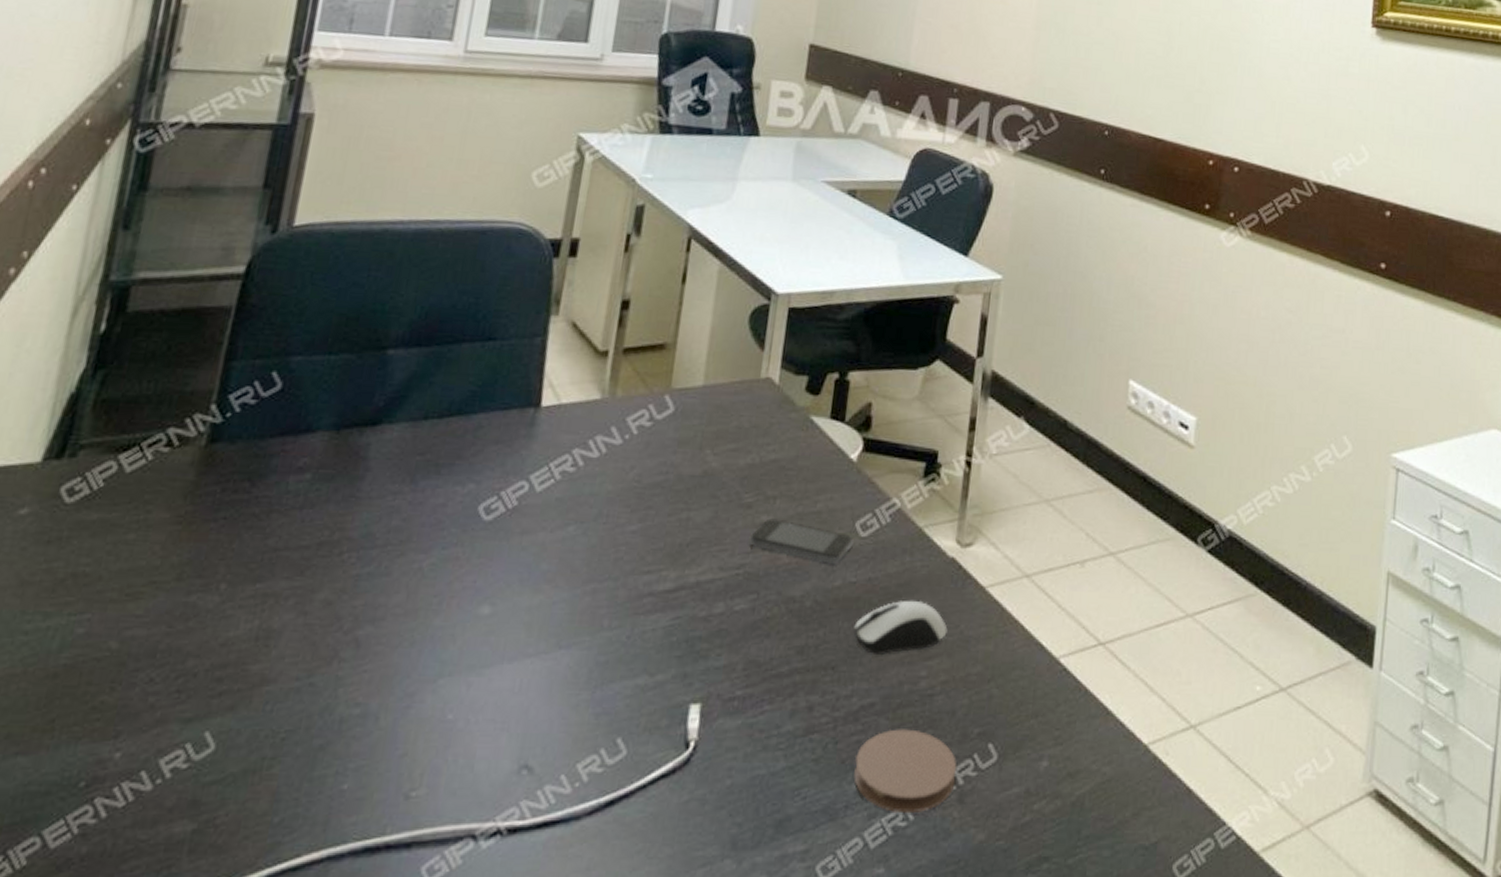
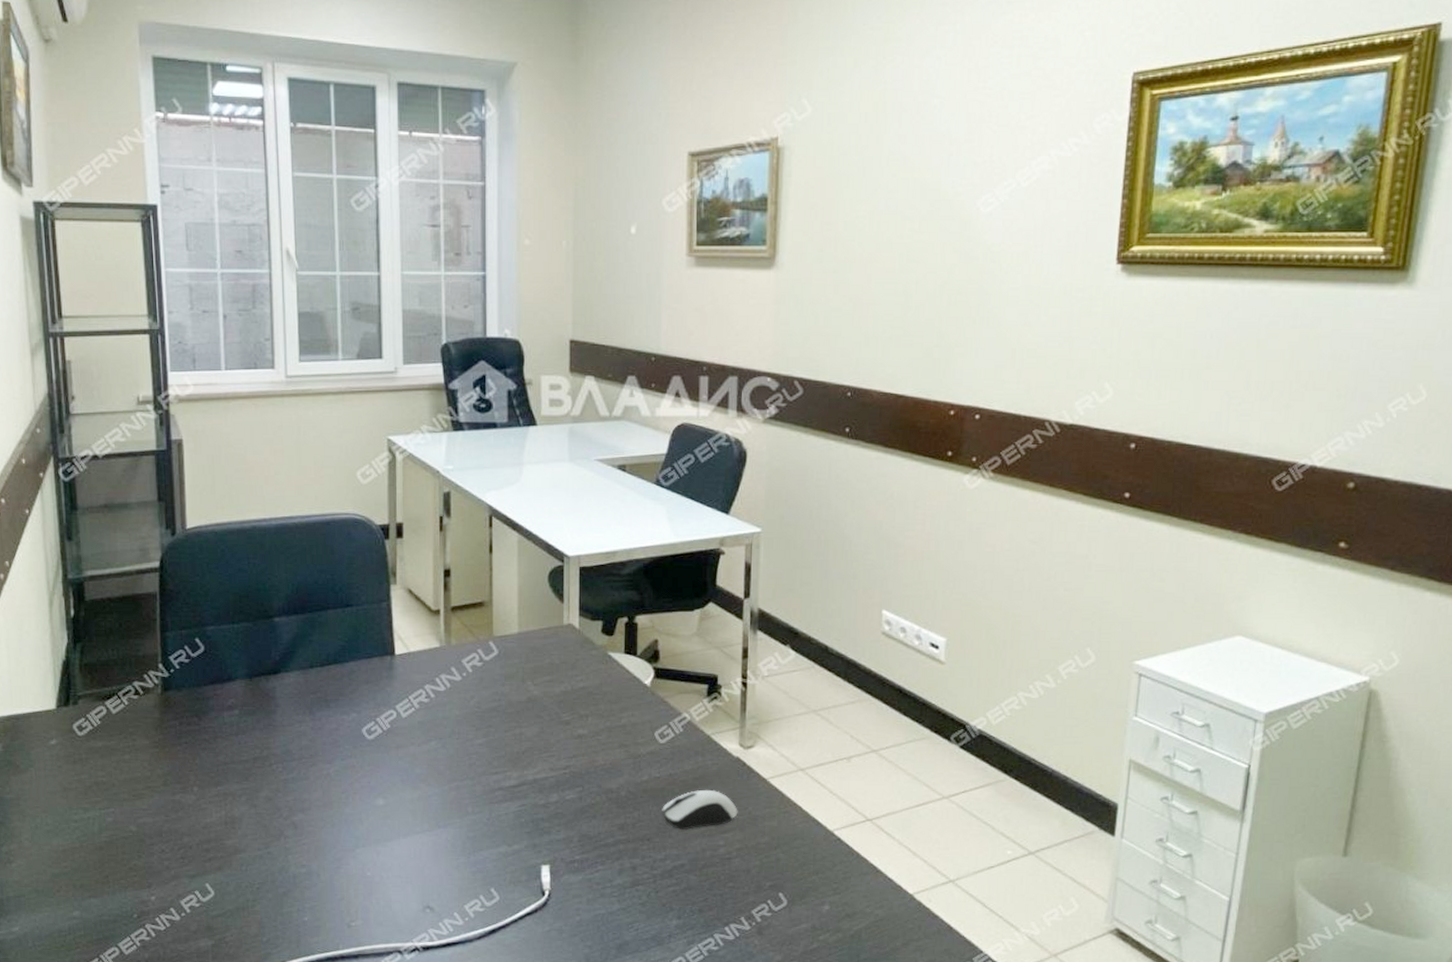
smartphone: present [750,518,854,565] -> none [571,731,654,765]
coaster: present [854,729,957,814] -> none [673,882,755,941]

